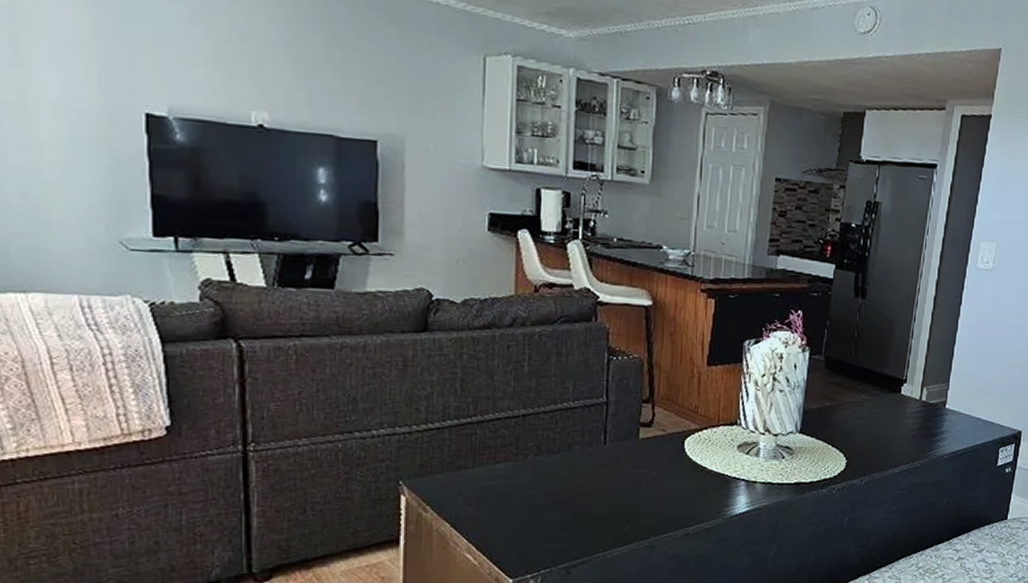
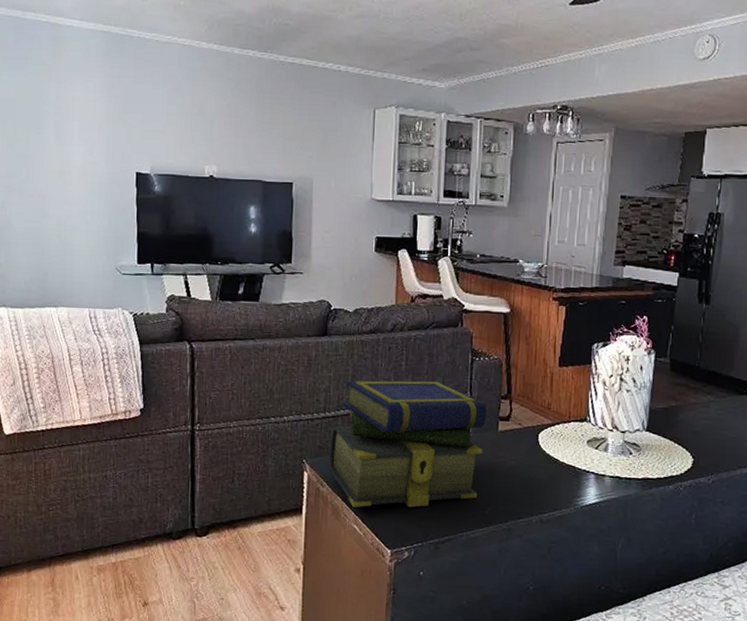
stack of books: none [433,383,626,533] -> present [329,380,487,508]

